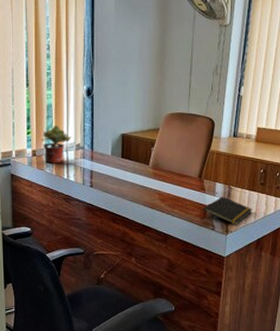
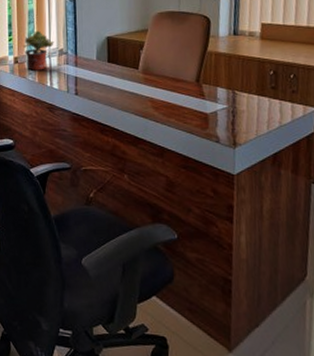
notepad: present [202,196,253,225] -> none [203,103,265,137]

